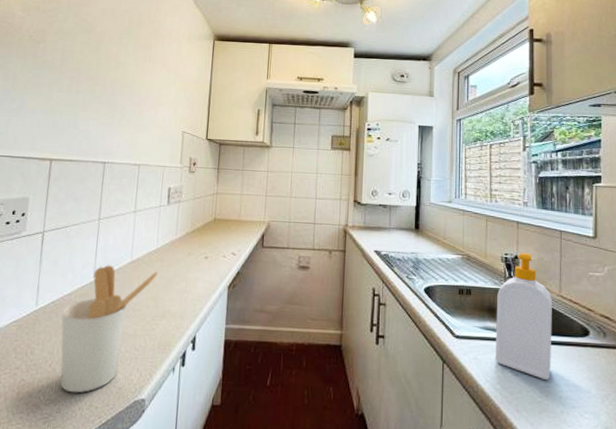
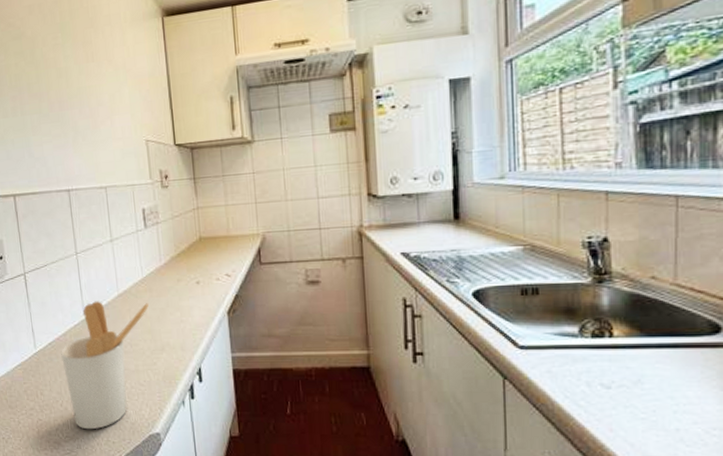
soap bottle: present [495,252,552,380] -> none [576,231,662,391]

